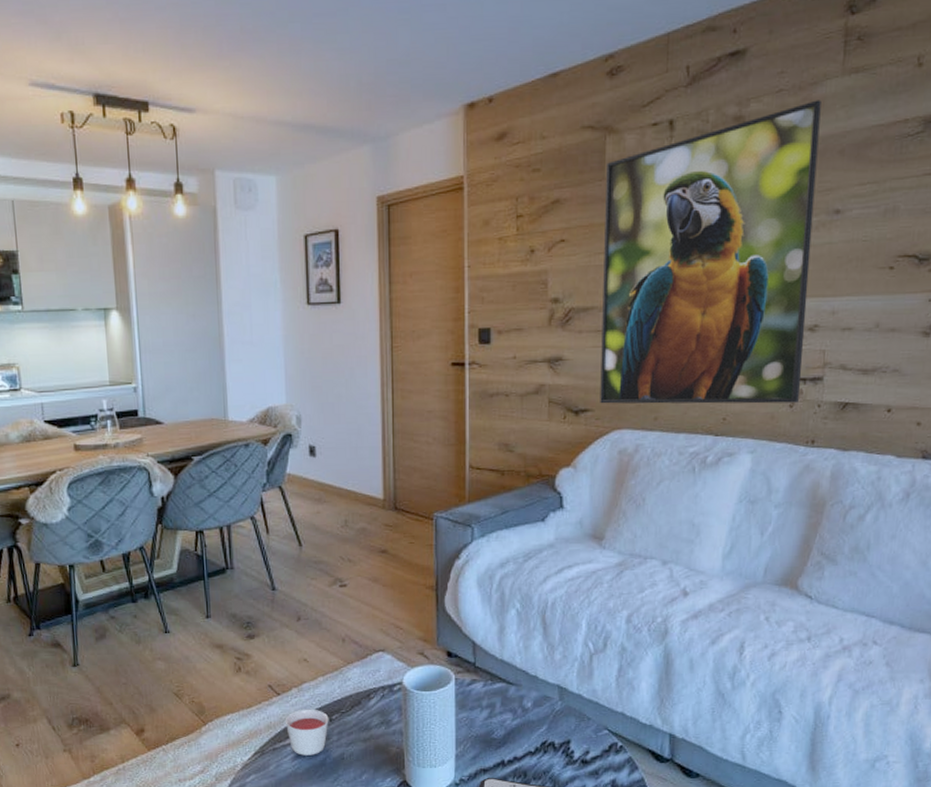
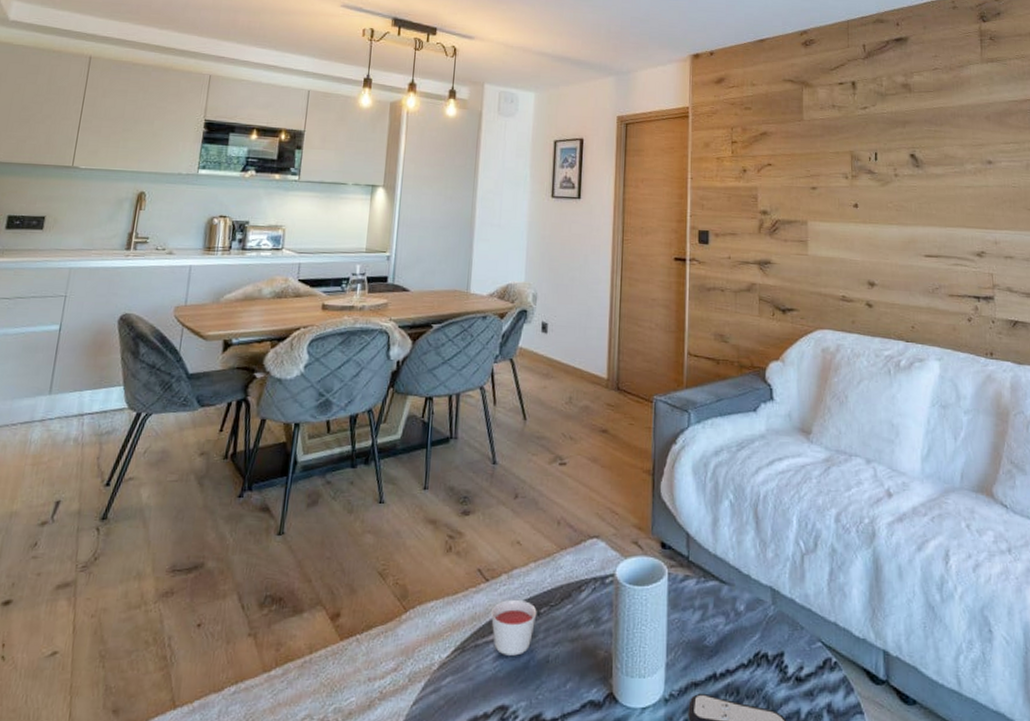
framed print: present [600,100,821,404] -> none [804,78,976,318]

